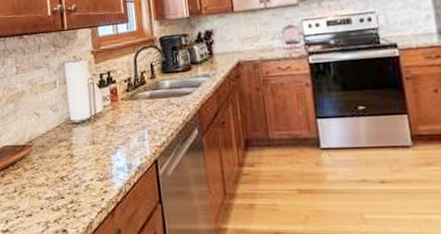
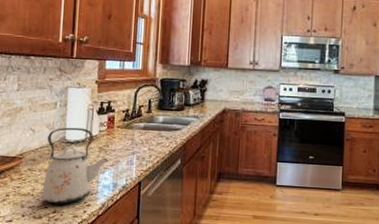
kettle: none [53,105,119,193] -> present [41,127,109,205]

